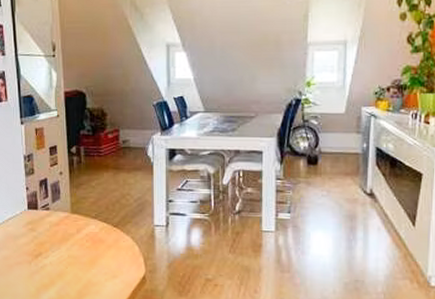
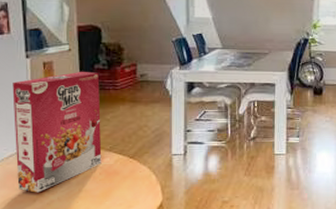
cereal box: none [10,137,88,256] -> present [12,71,102,193]

